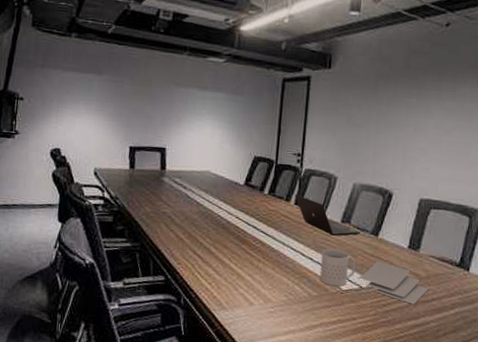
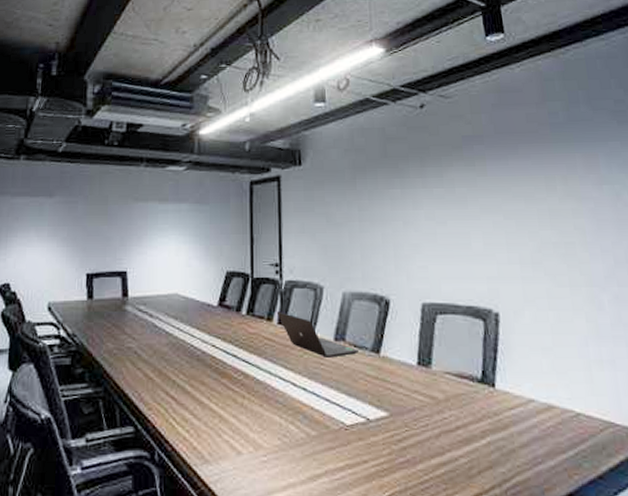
mug: present [319,248,356,287] -> none [316,374,358,421]
papers: present [358,261,429,305] -> none [363,385,450,437]

